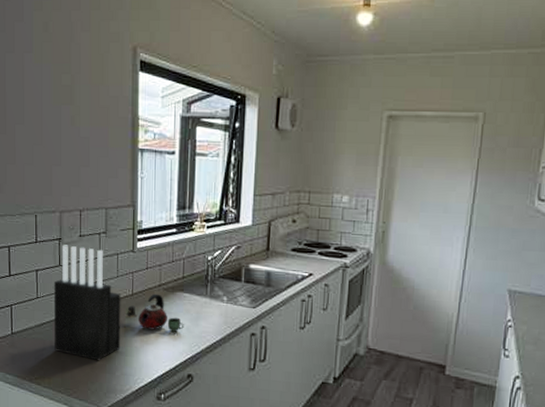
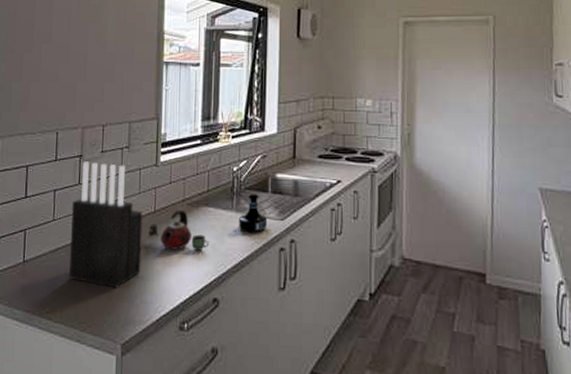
tequila bottle: none [211,281,240,319] -> present [238,192,268,234]

